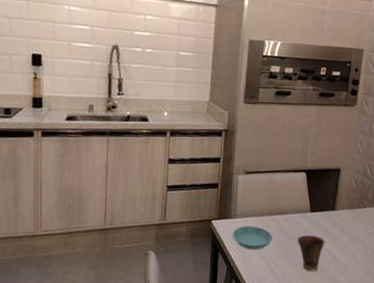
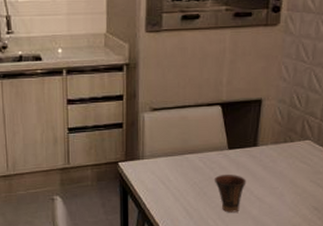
saucer: present [232,226,273,250] -> none [141,166,187,192]

